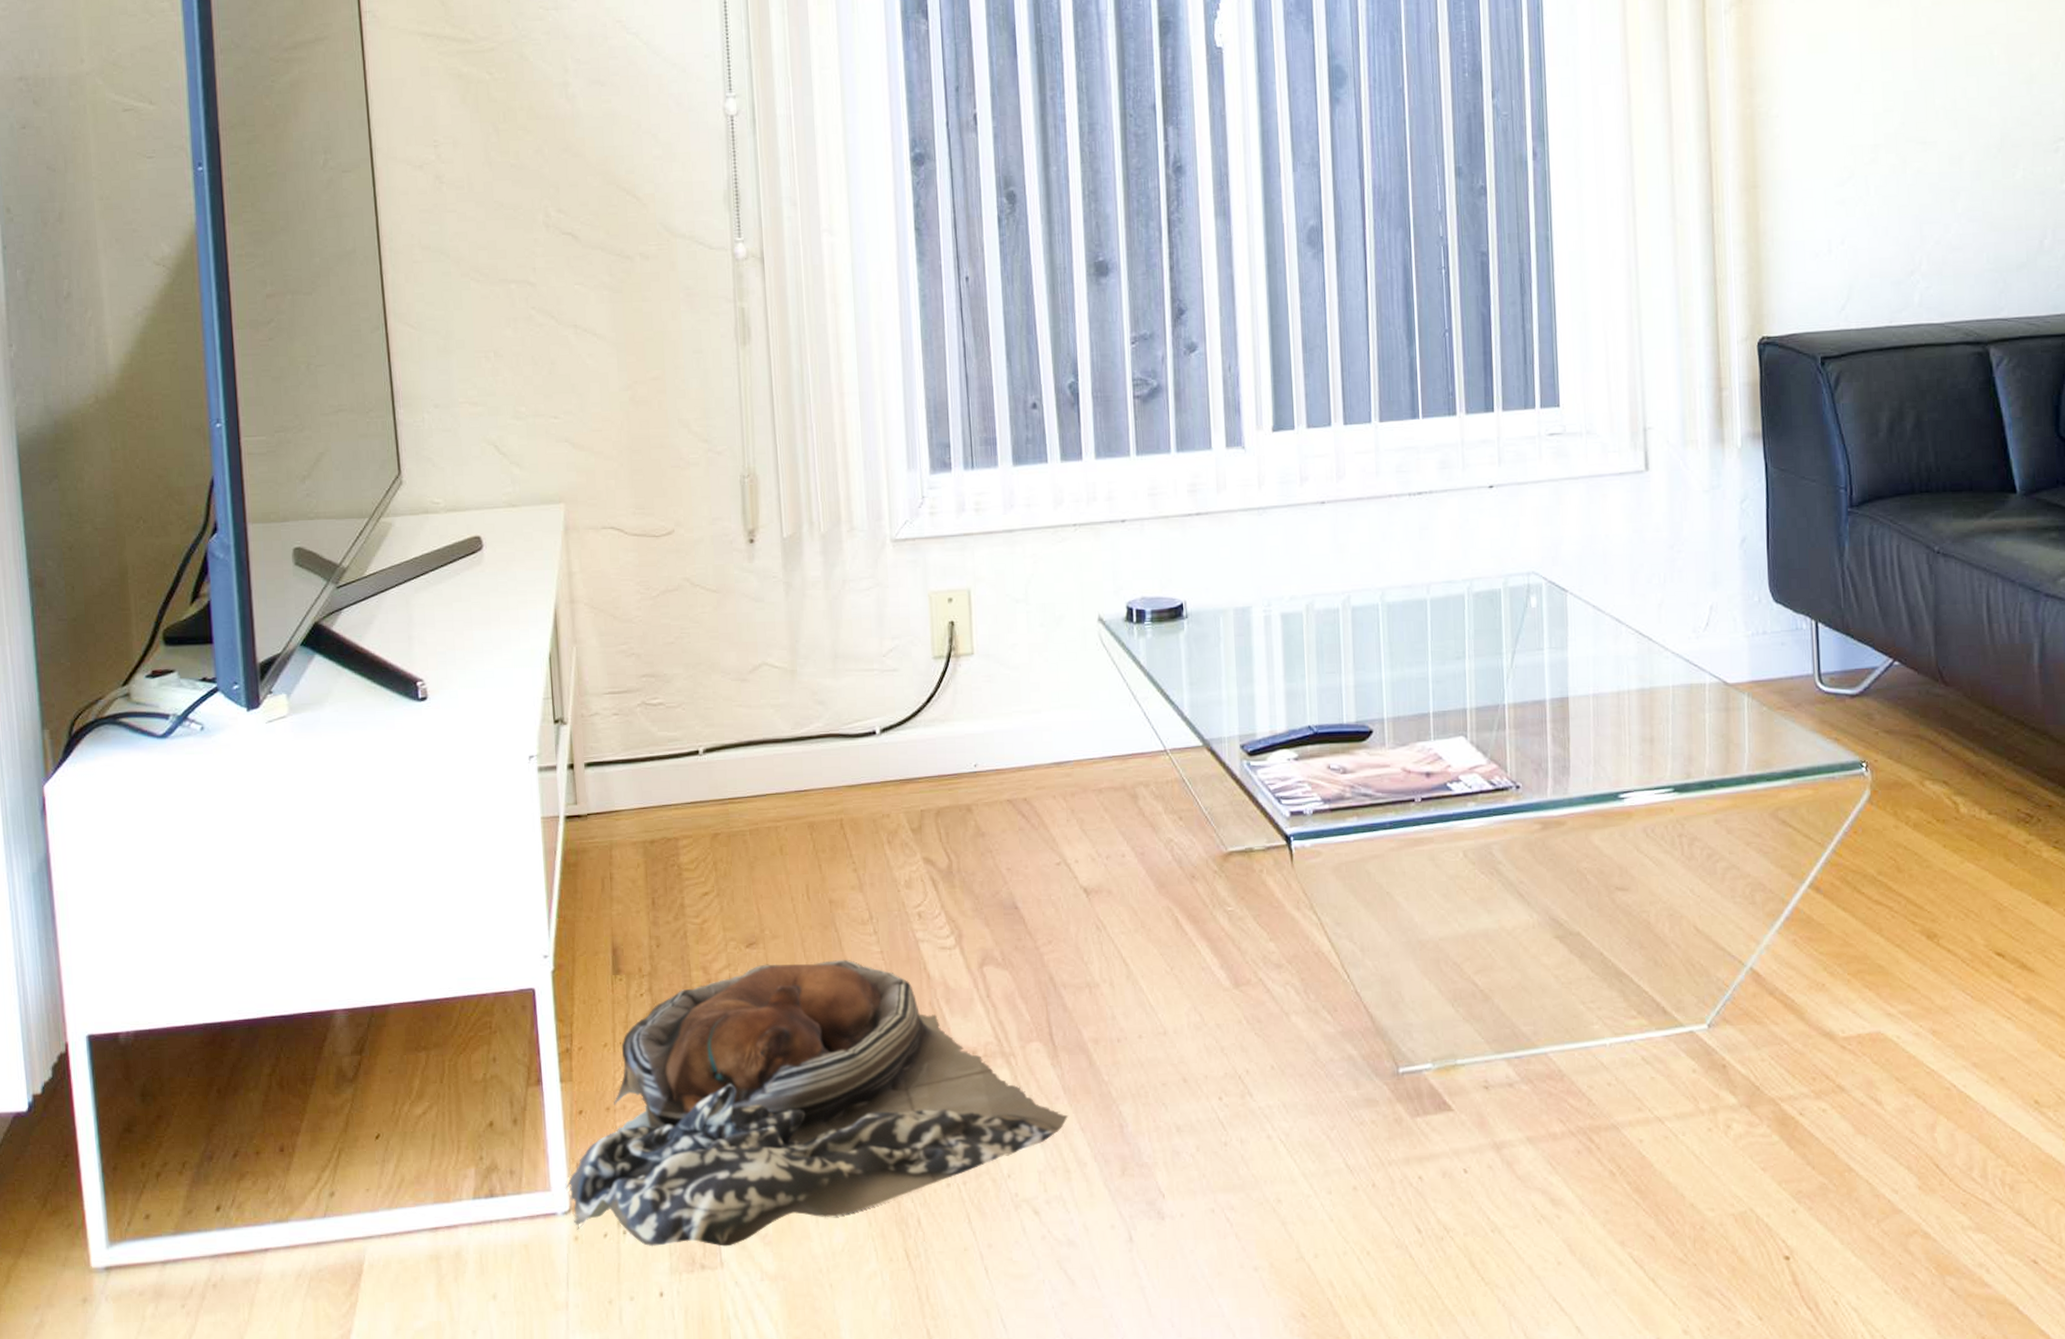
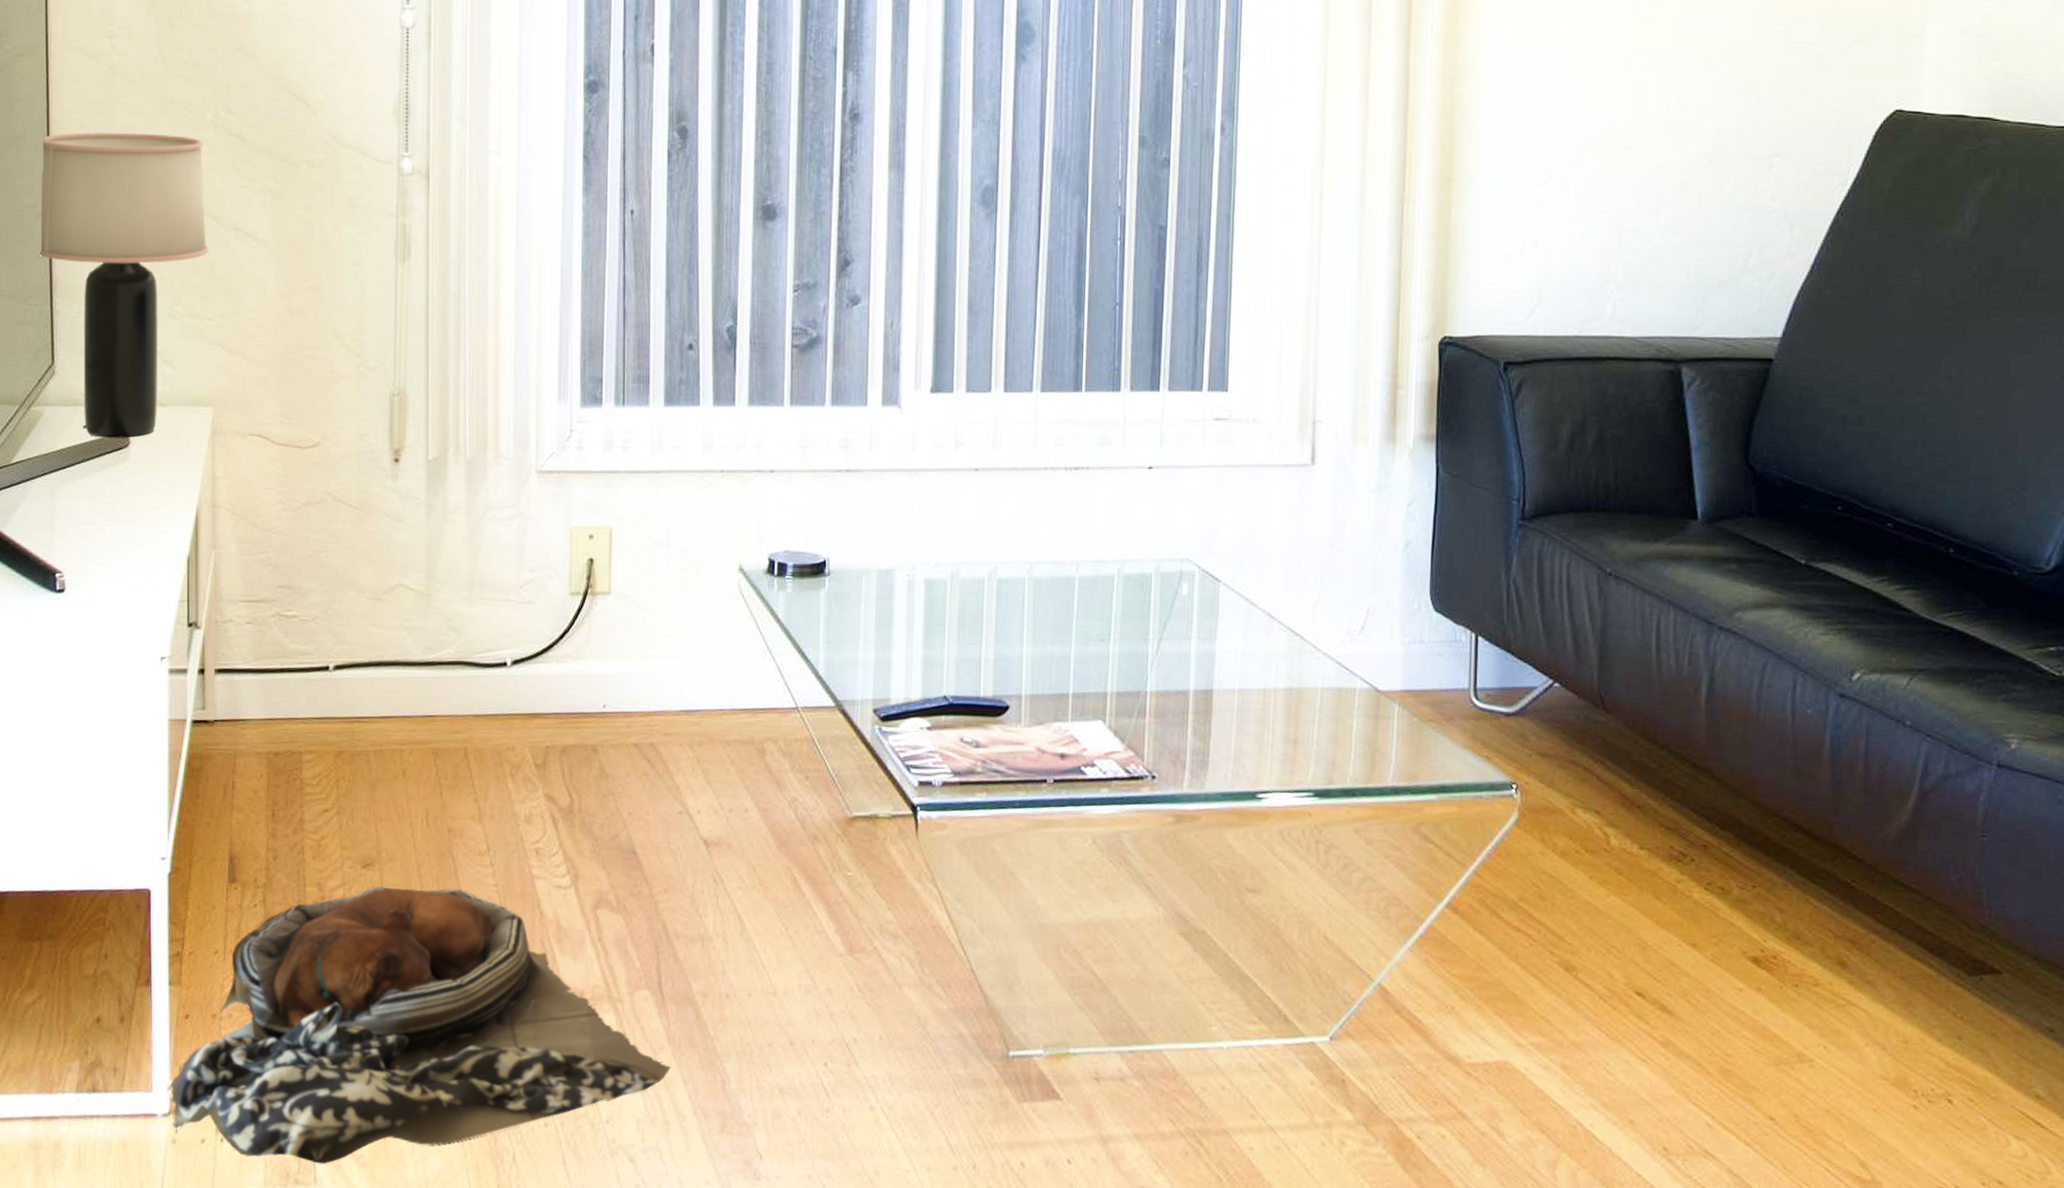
table lamp: none [373,238,549,543] -> present [38,132,209,439]

